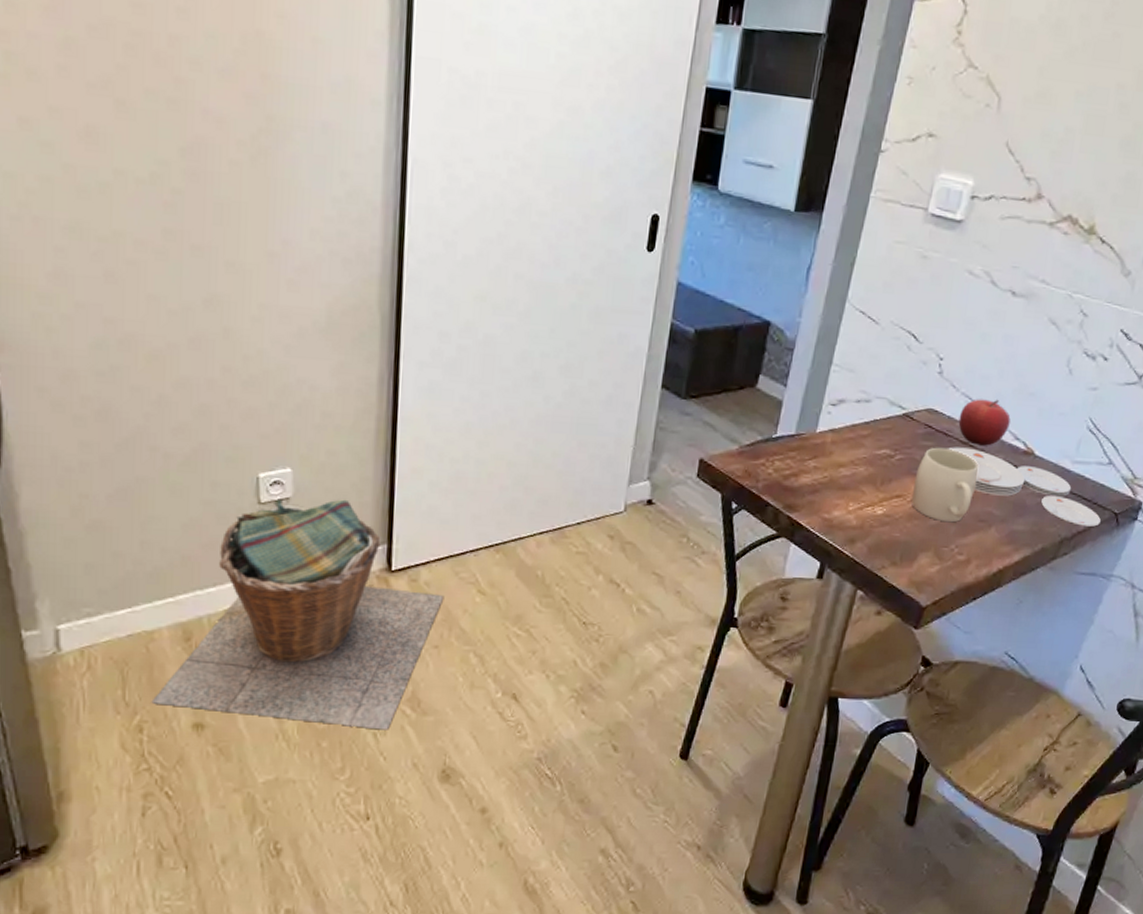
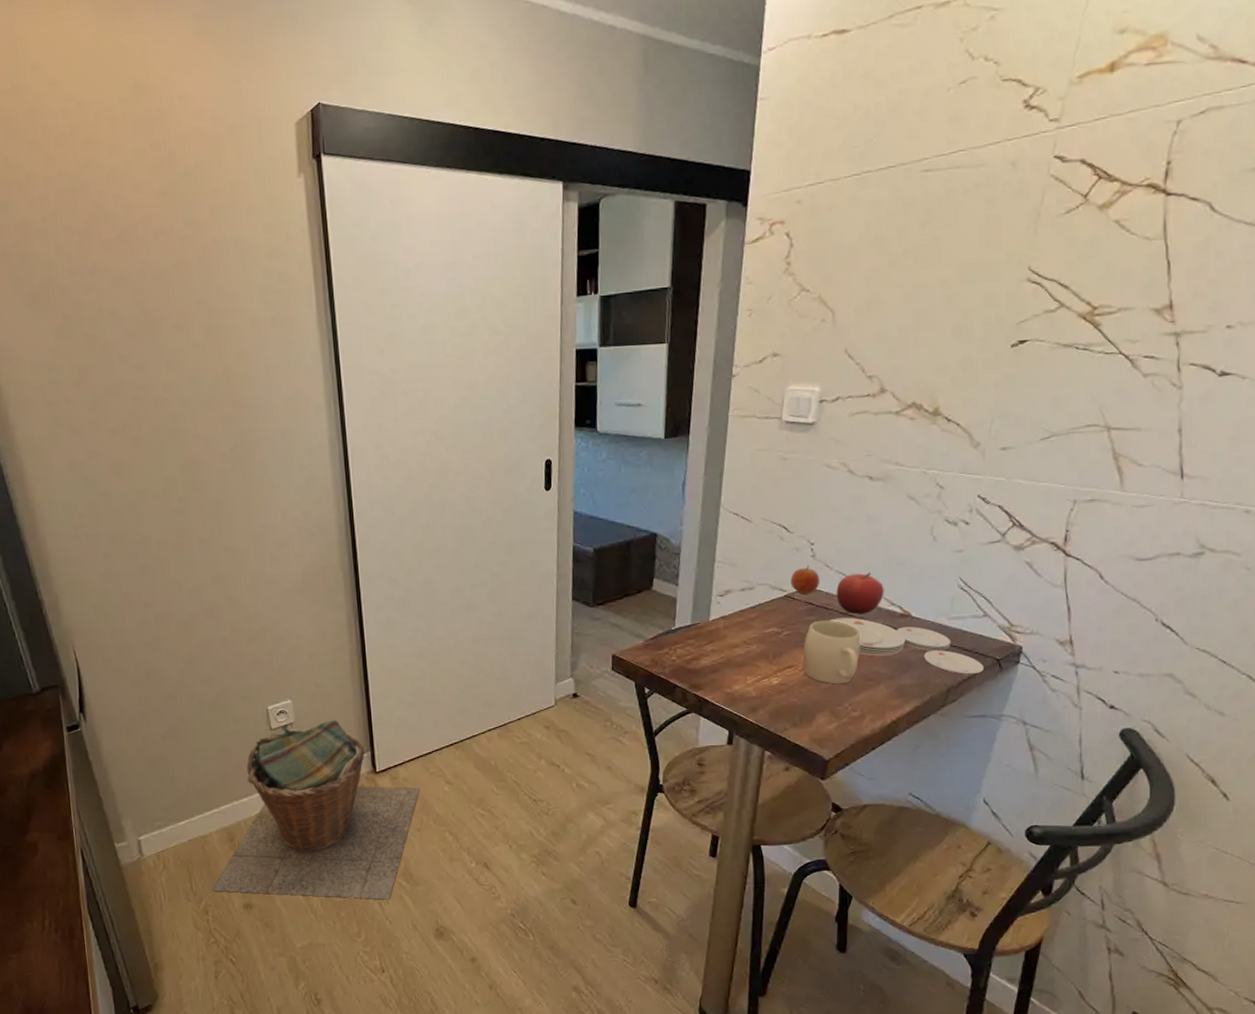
fruit: none [911,382,944,416] -> present [790,565,820,595]

